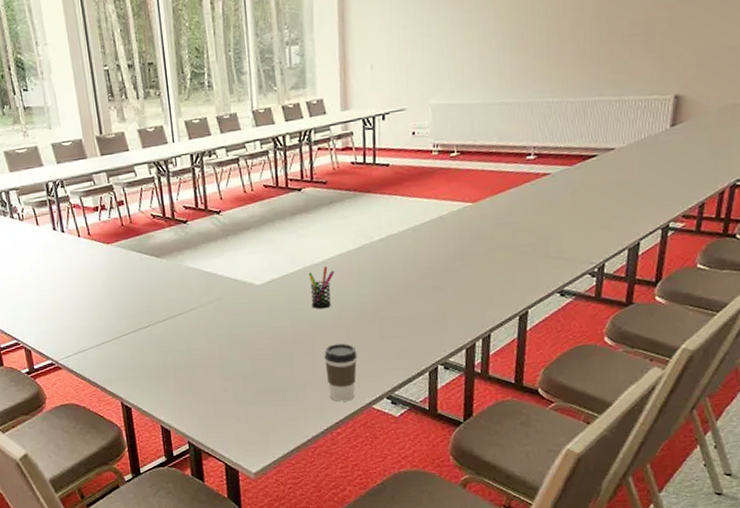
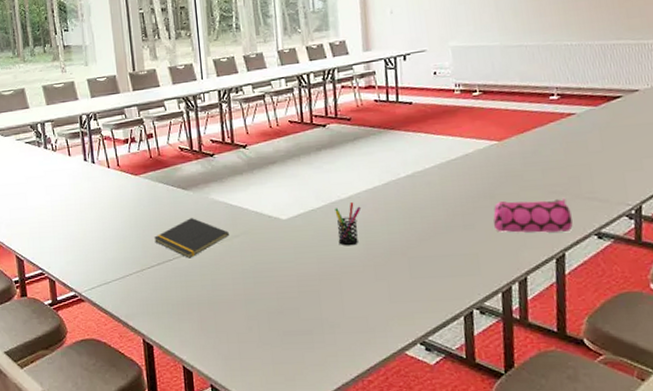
notepad: none [129,285,204,325] -> present [154,218,229,258]
coffee cup: present [324,343,358,402] -> none [352,283,388,346]
pencil case: none [462,257,538,293] -> present [493,197,573,233]

